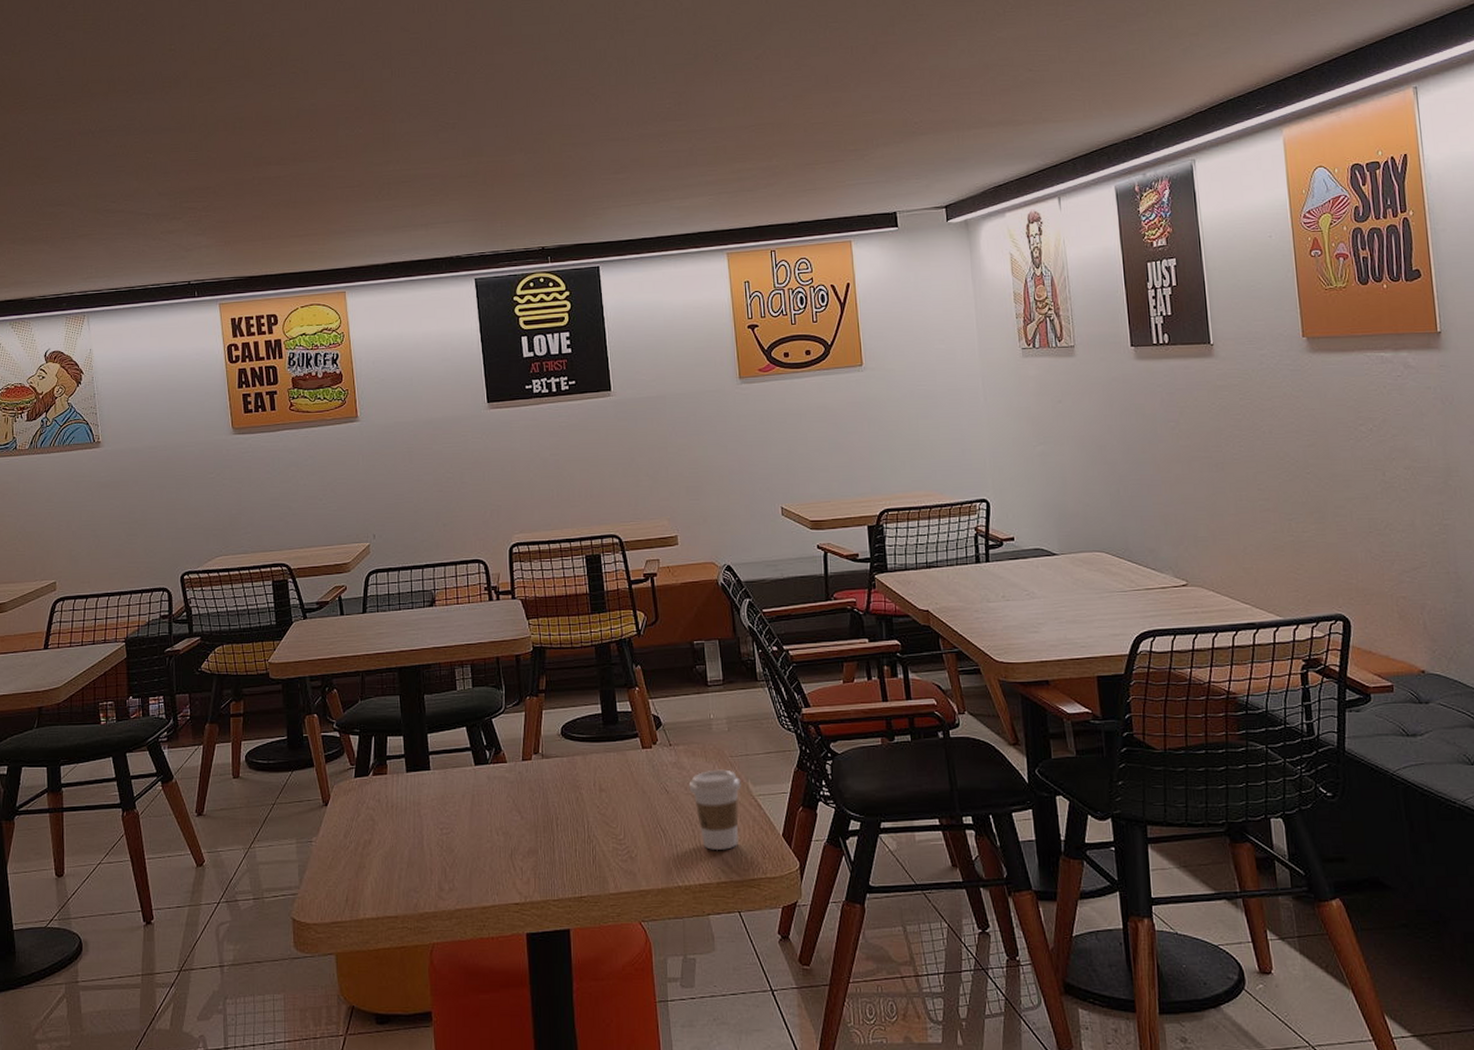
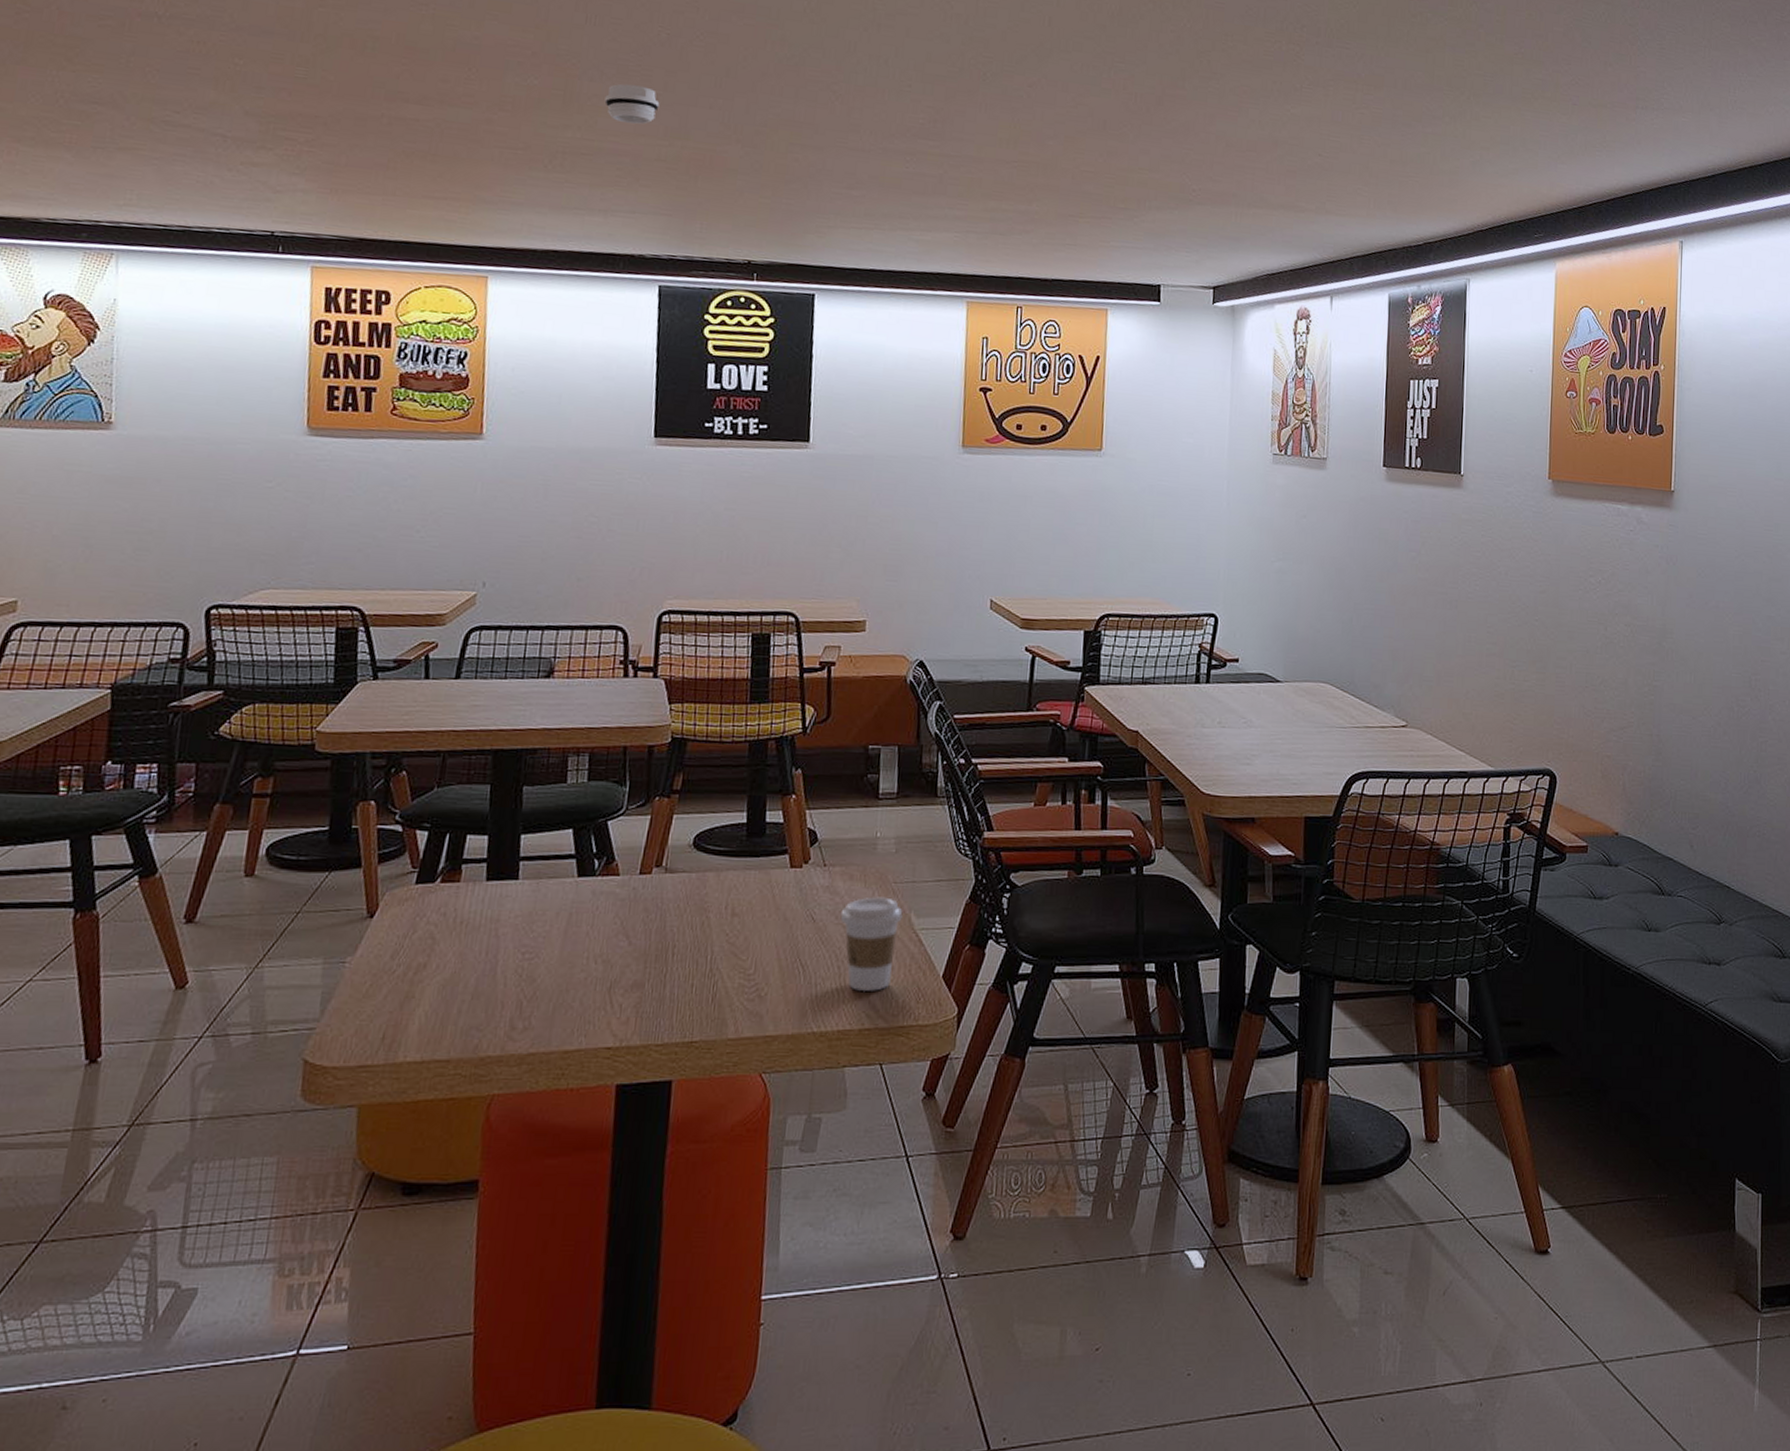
smoke detector: none [414,119,456,152] -> present [604,83,660,125]

